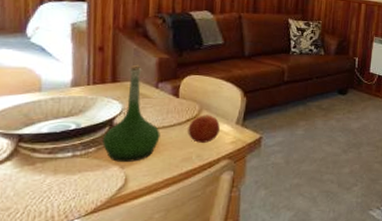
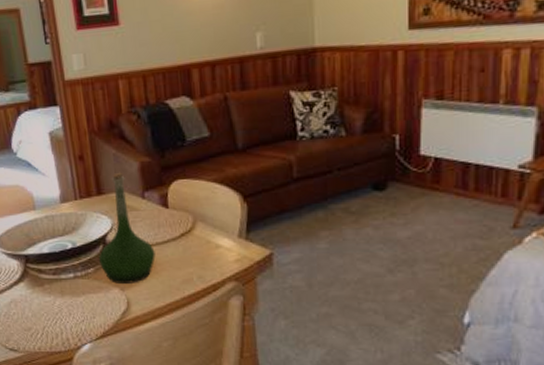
fruit: present [188,115,220,143] -> none [183,227,220,261]

